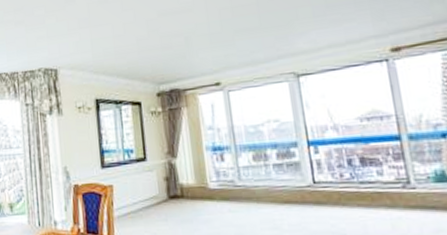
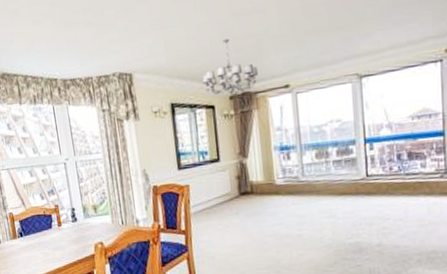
chandelier: none [128,36,187,92] -> present [202,38,258,96]

